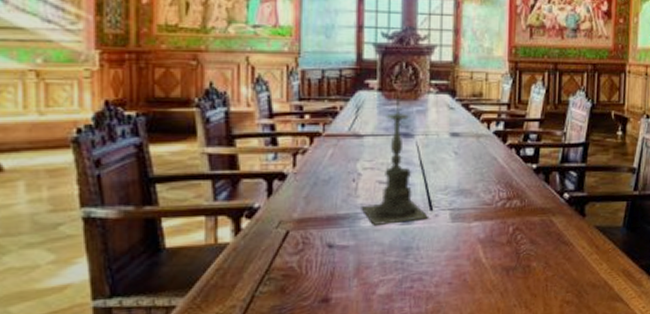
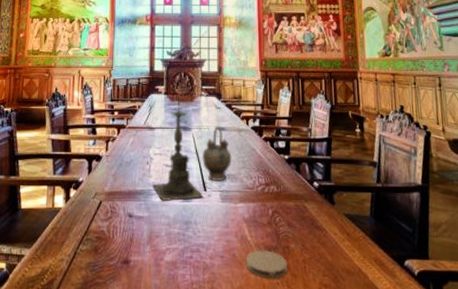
teapot: none [427,131,467,198] -> present [201,126,232,181]
coaster: none [478,271,527,302] -> present [246,250,288,279]

